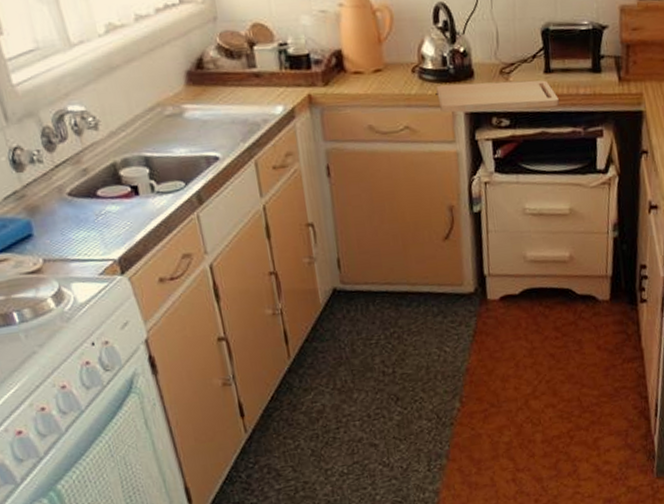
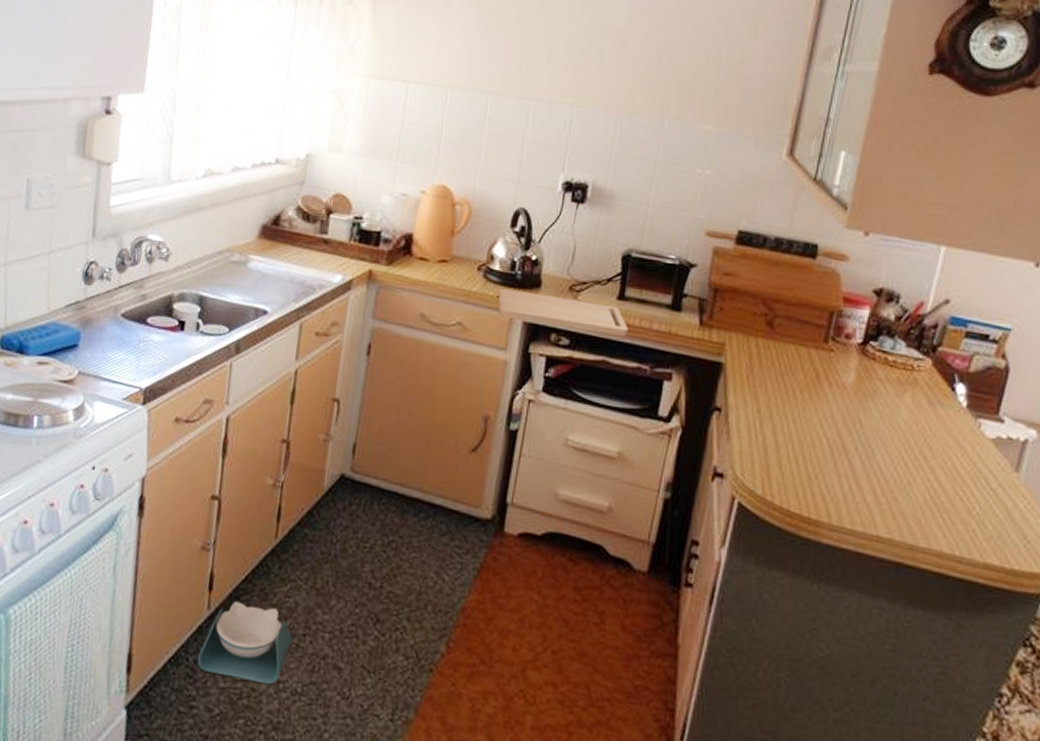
pet bowl: none [248,414,329,482] -> present [197,600,293,685]

